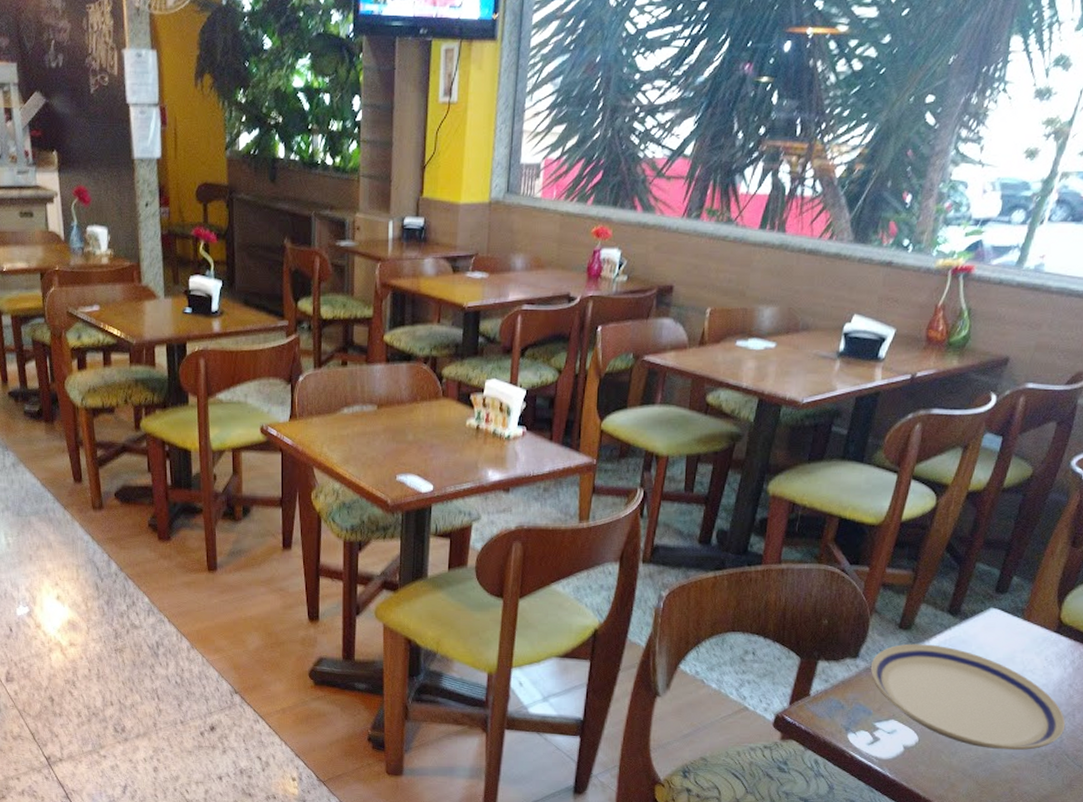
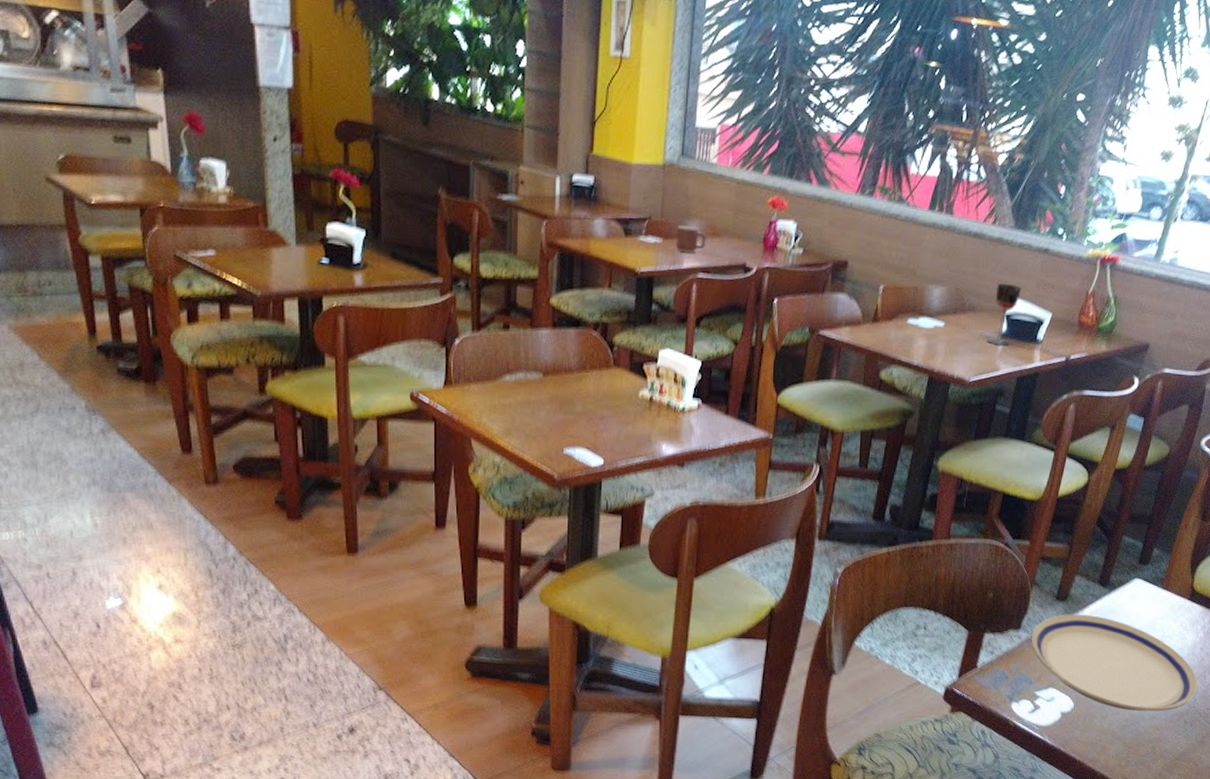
mug: none [501,260,531,286] -> present [675,225,706,253]
wineglass: none [822,300,861,365] -> present [987,283,1021,346]

